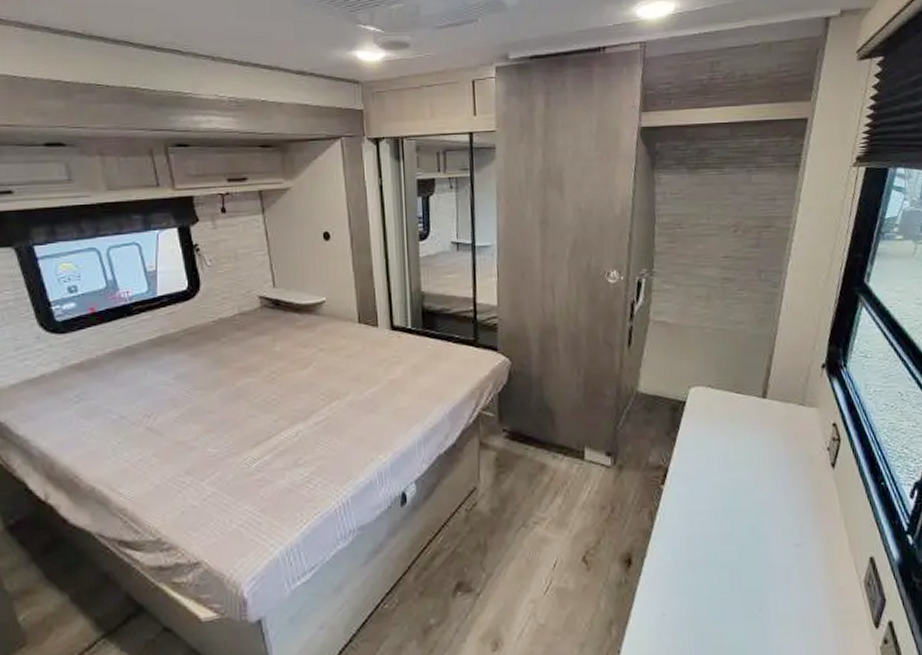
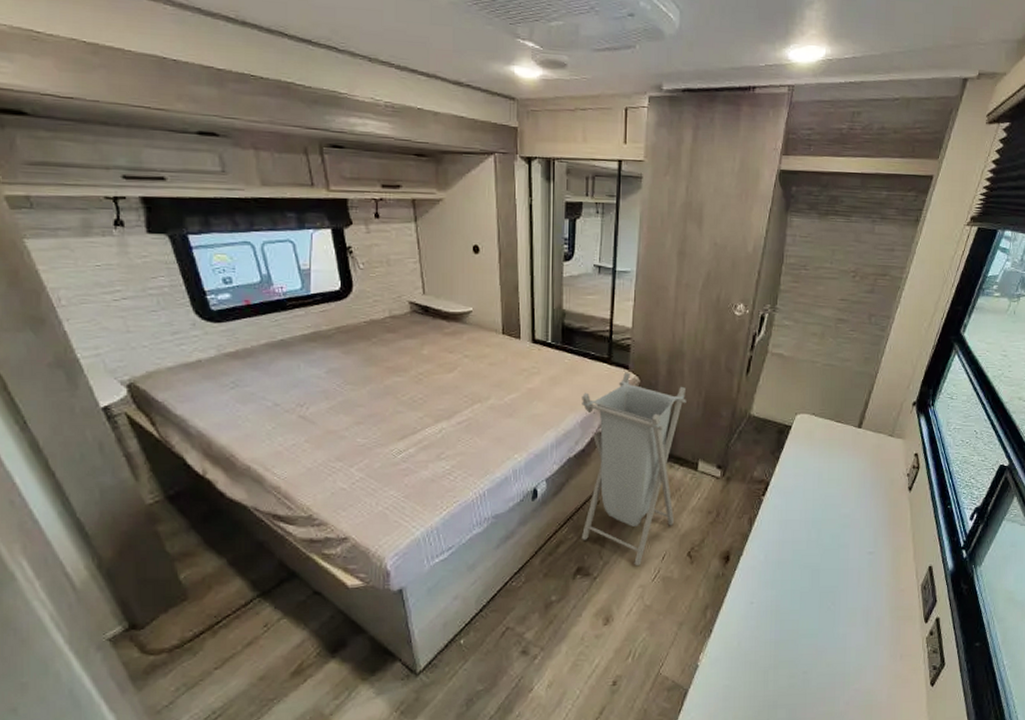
laundry hamper: none [448,354,565,576] -> present [581,372,687,565]

